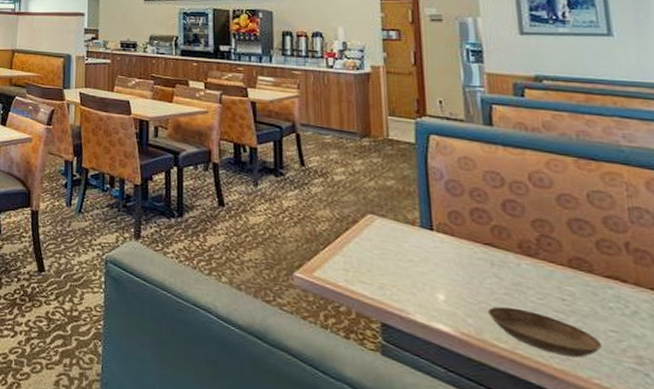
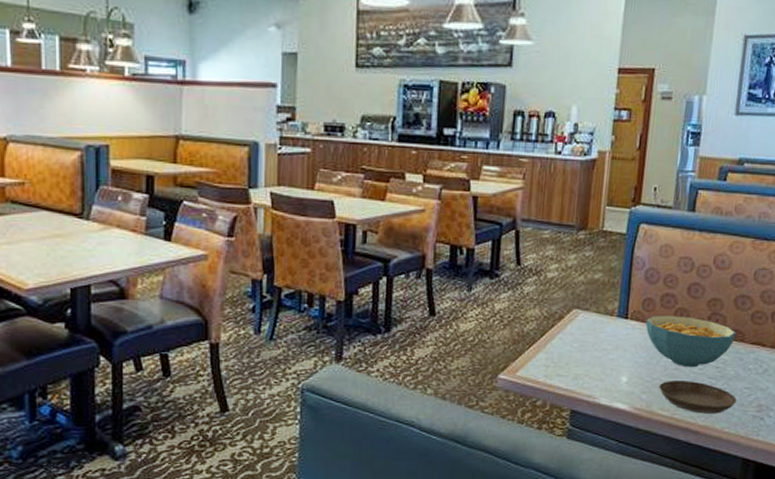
cereal bowl: none [456,230,580,296] -> present [645,315,736,368]

